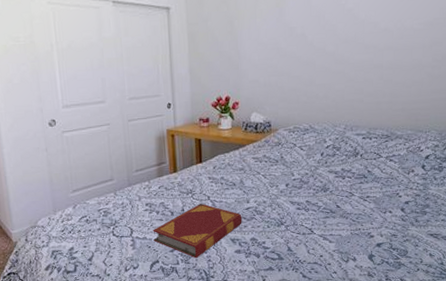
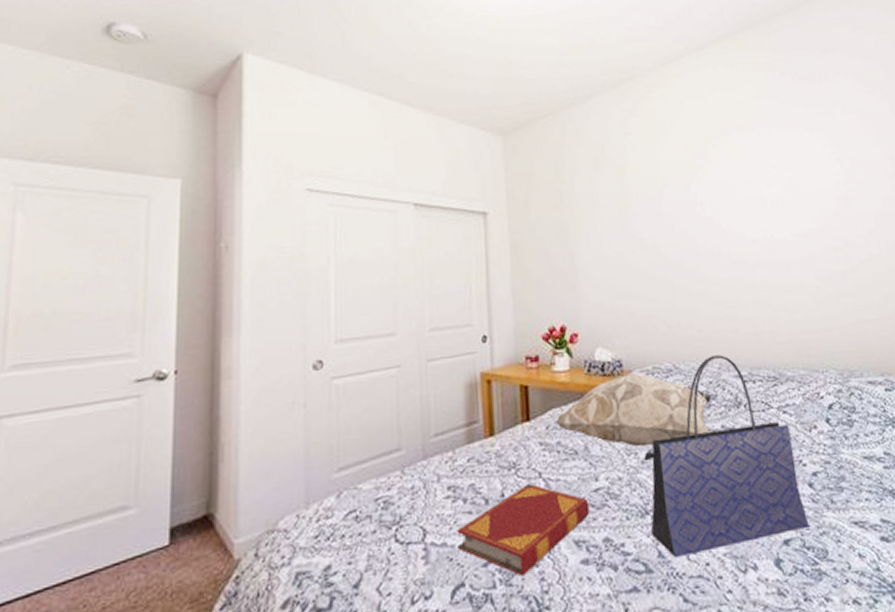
decorative pillow: none [219,132,336,182] -> present [554,374,712,447]
tote bag: none [282,119,397,252] -> present [644,355,810,558]

